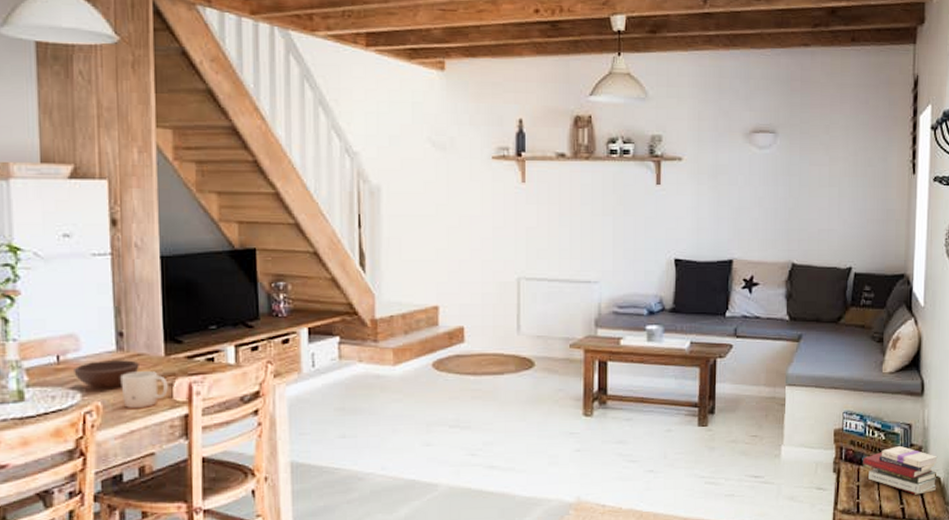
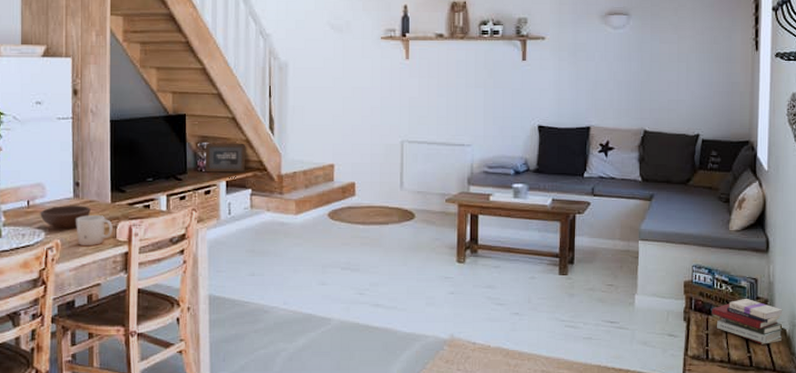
picture frame: none [281,283,332,318] -> present [205,144,246,173]

